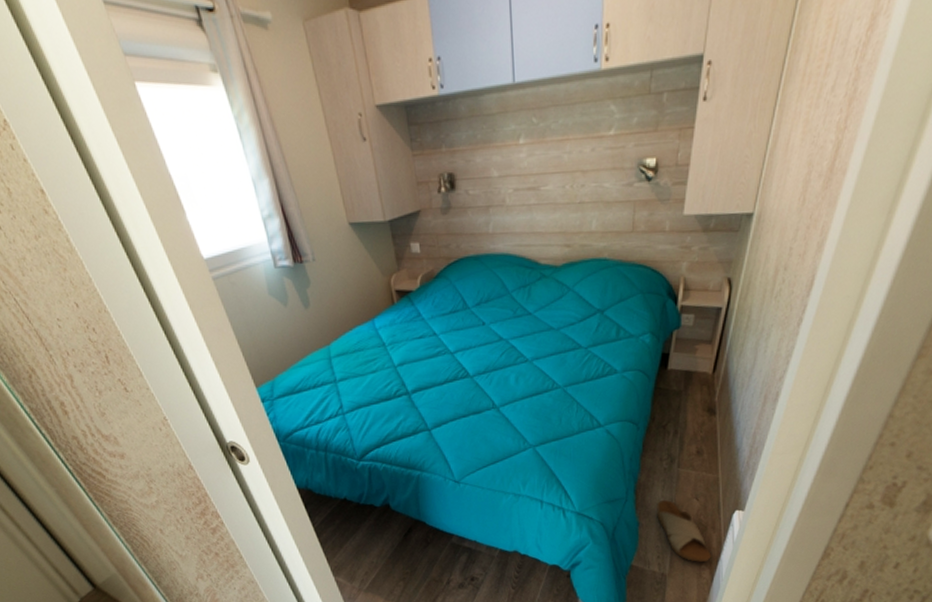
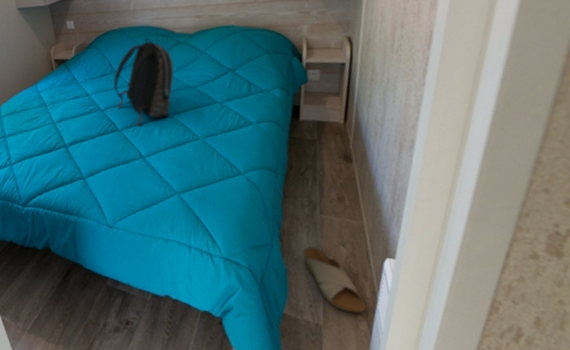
backpack: none [465,267,536,373] -> present [113,37,174,127]

